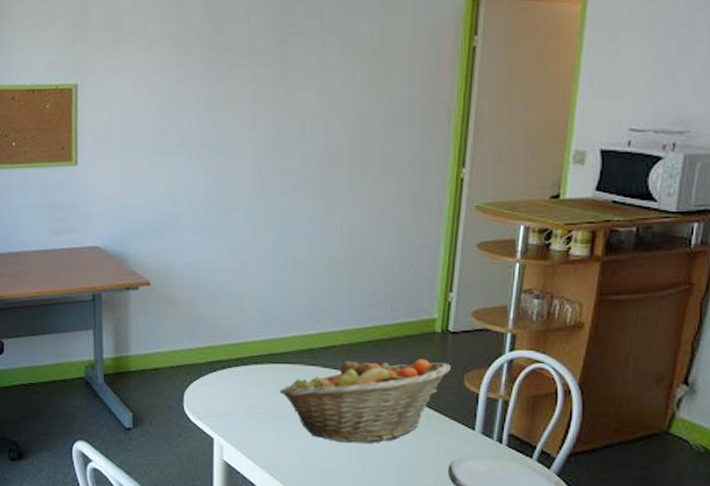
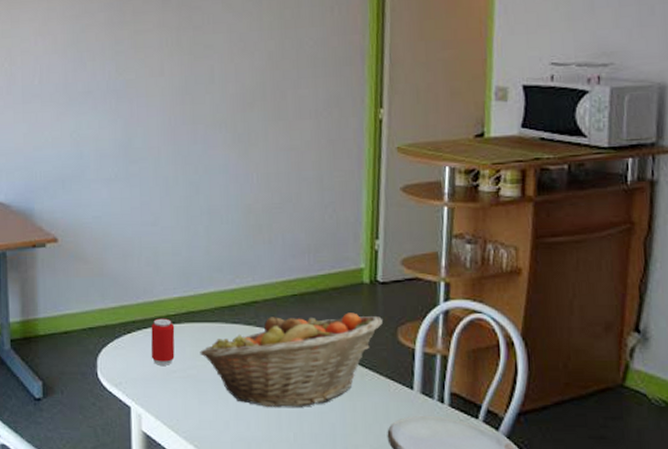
beverage can: none [234,359,257,402] -> present [151,318,175,365]

